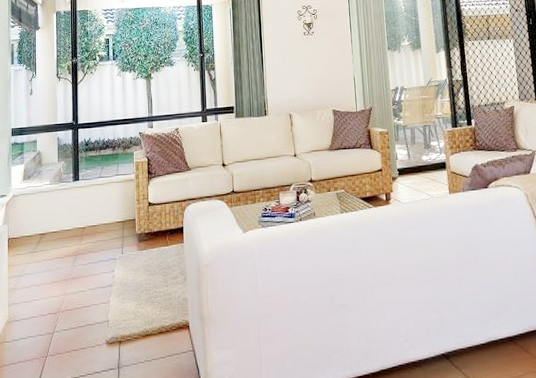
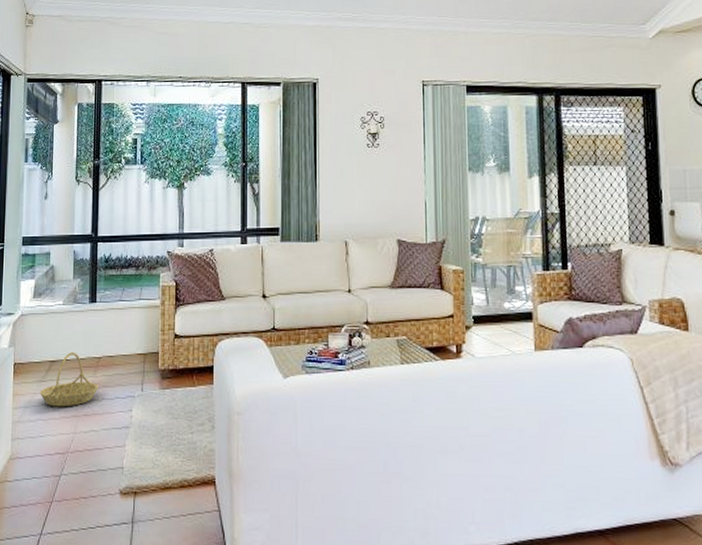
basket: none [32,224,84,274] -> present [40,351,98,407]

